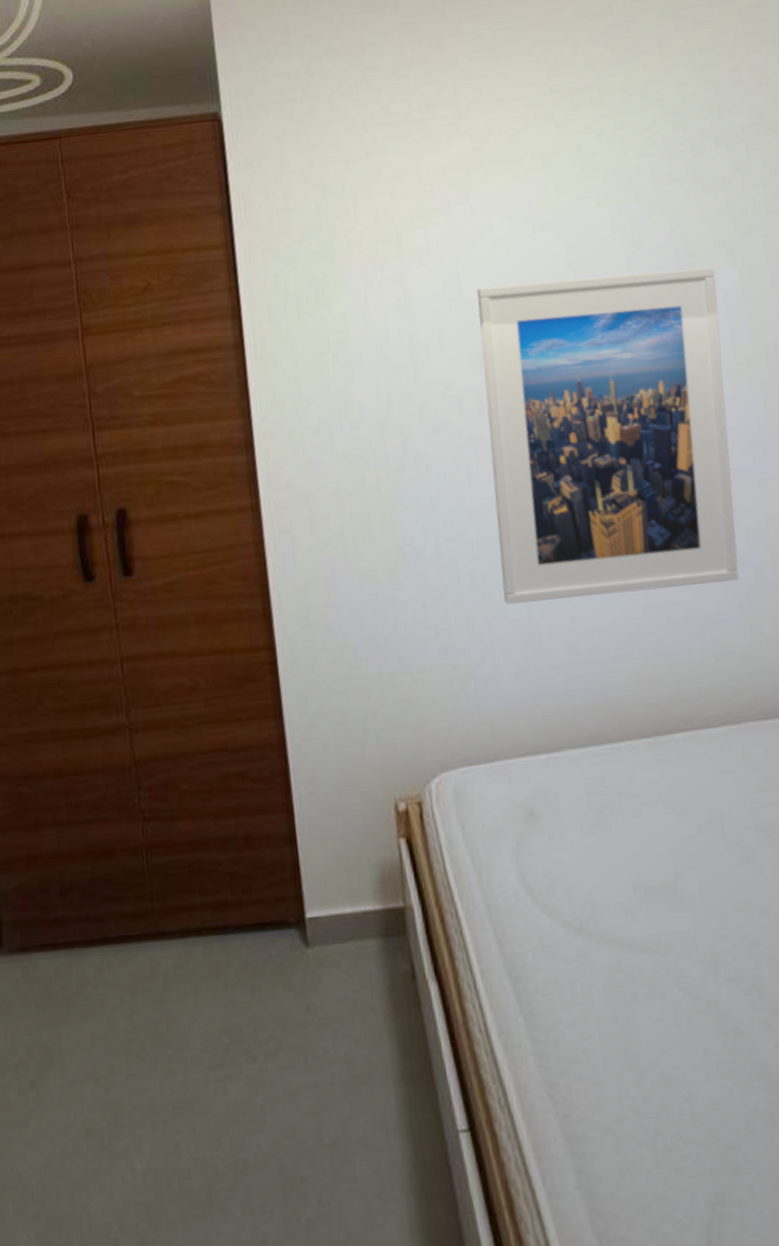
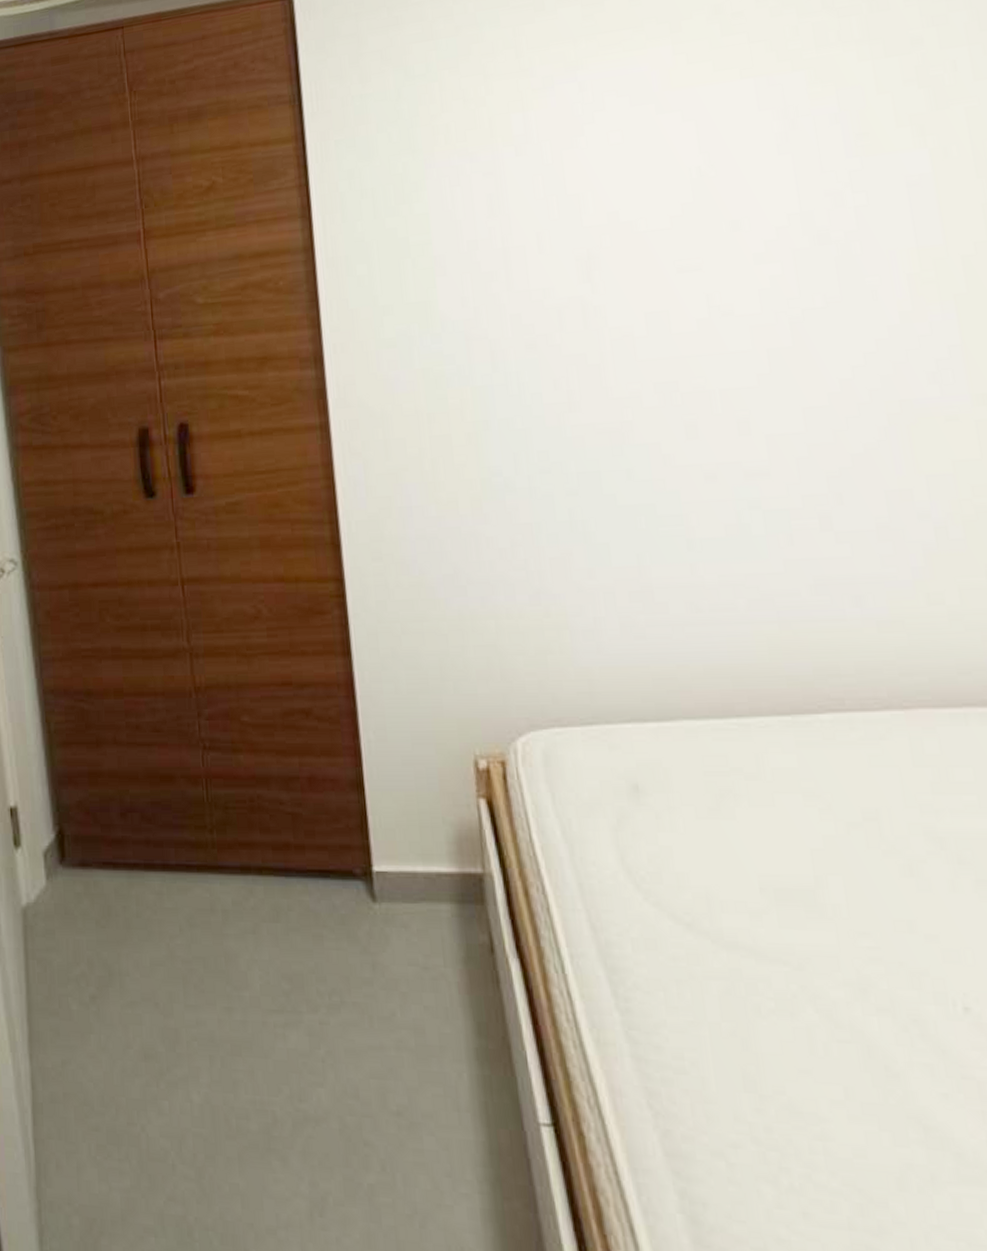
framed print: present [477,266,739,605] -> none [584,148,915,549]

